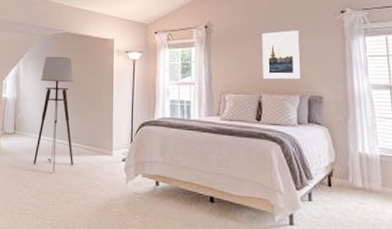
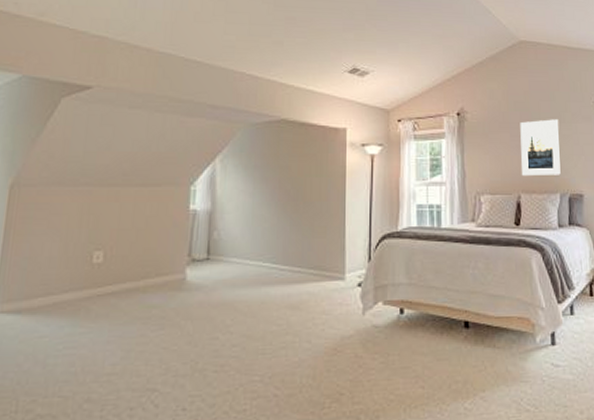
floor lamp: present [33,56,74,173] -> none [235,151,293,309]

